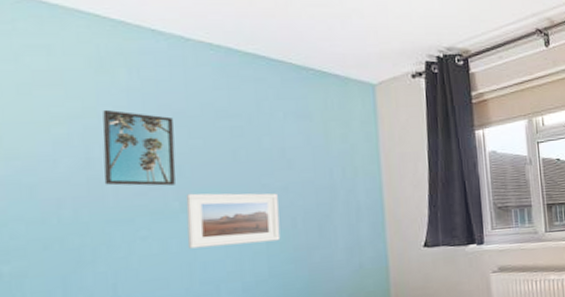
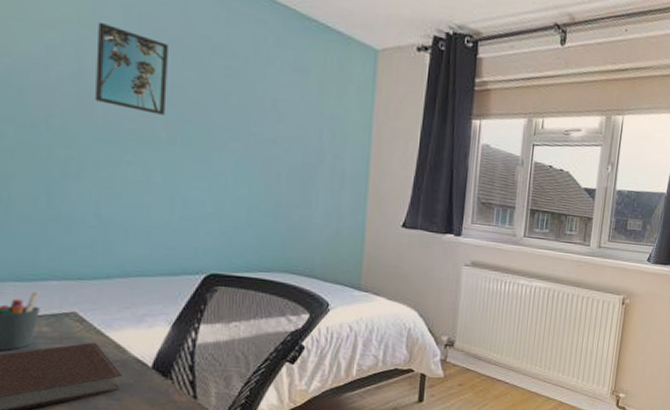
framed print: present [186,193,281,249] -> none [172,126,265,192]

